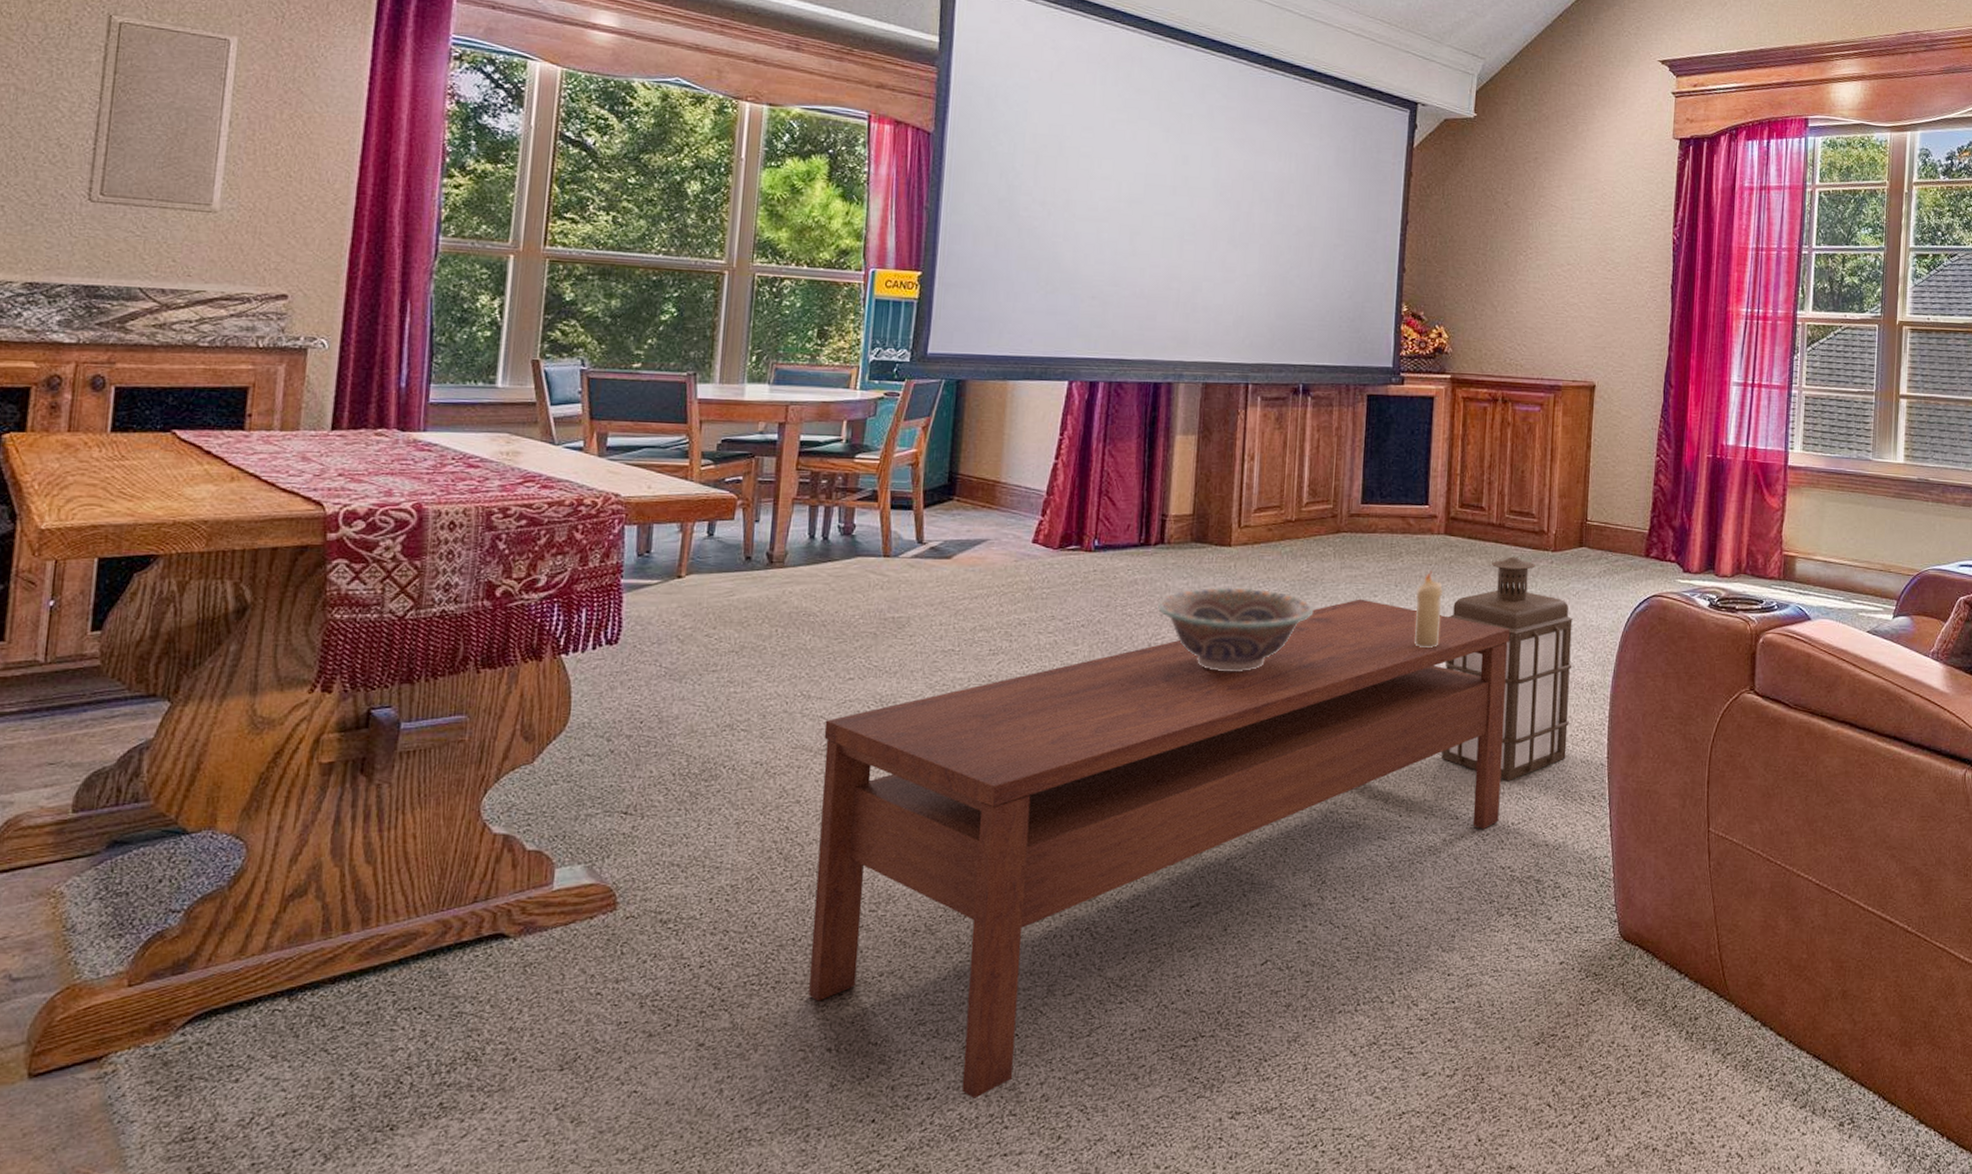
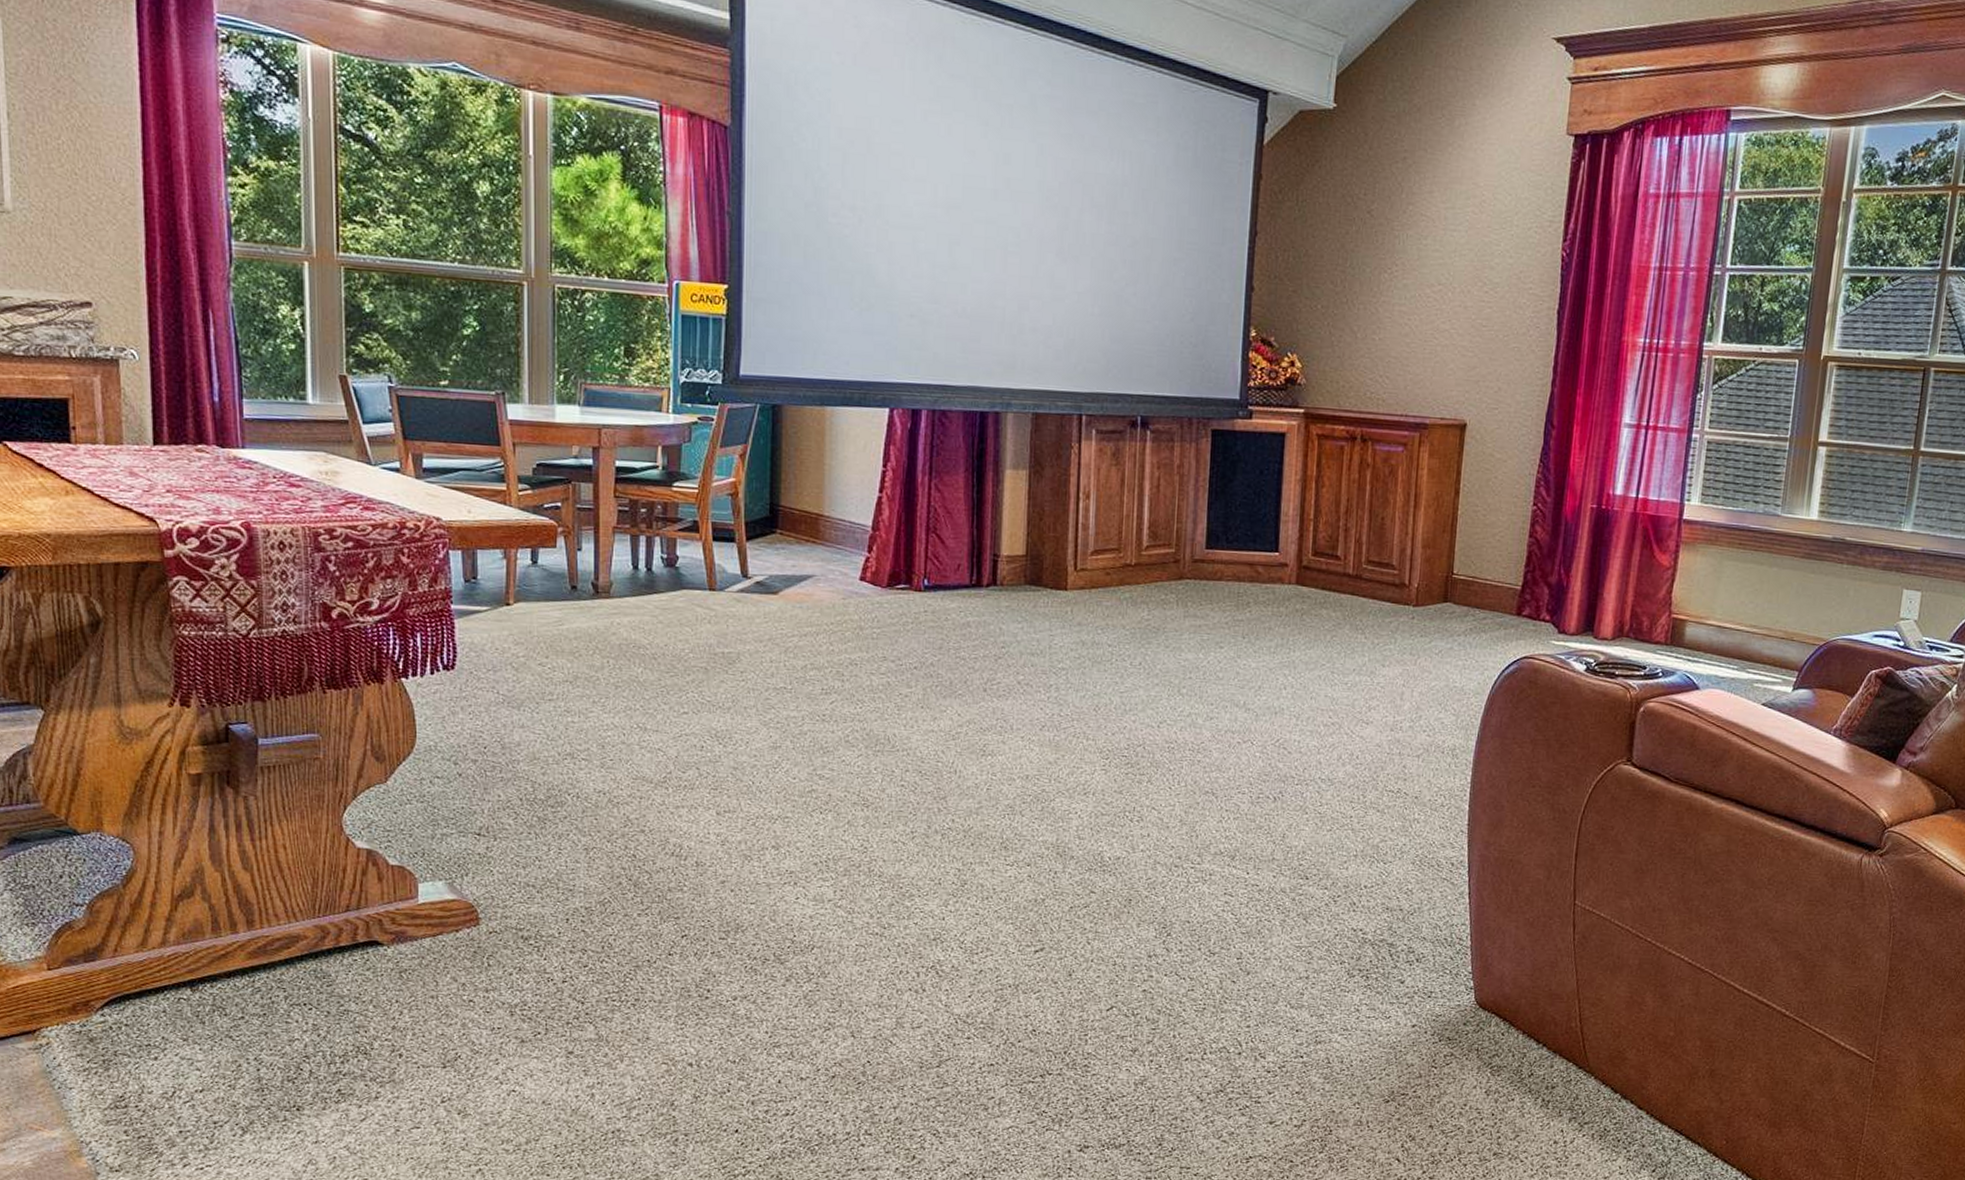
coffee table: present [809,599,1510,1098] -> none [663,650,1366,1117]
decorative bowl: present [1158,587,1314,672] -> none [992,632,1156,721]
candle: present [1415,571,1443,648] -> none [1263,623,1294,704]
lantern: present [1441,556,1573,782] -> none [1291,610,1434,844]

